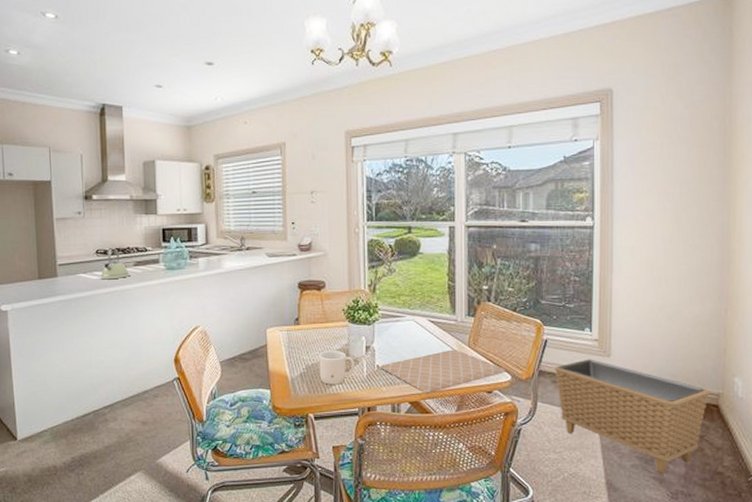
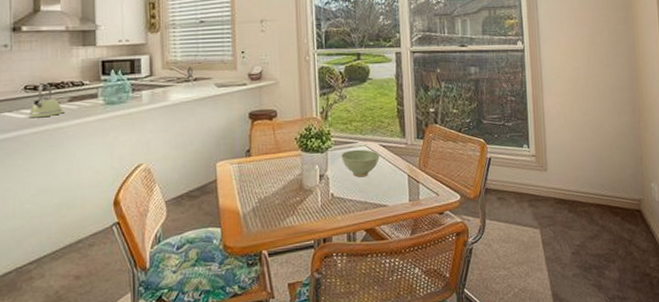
mug: present [319,350,355,385] -> none [272,180,309,218]
placemat: present [380,349,506,392] -> none [334,172,456,219]
bowl: none [387,323,428,351] -> present [340,149,380,178]
storage basket: present [555,359,709,474] -> none [499,174,632,281]

